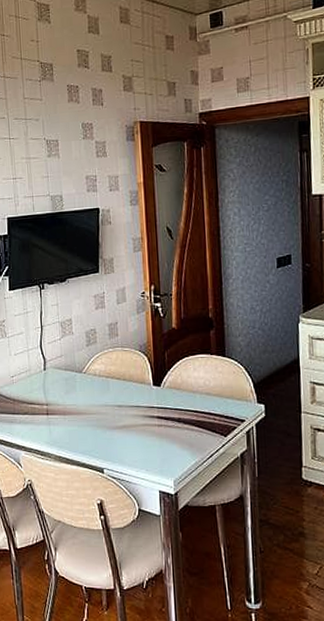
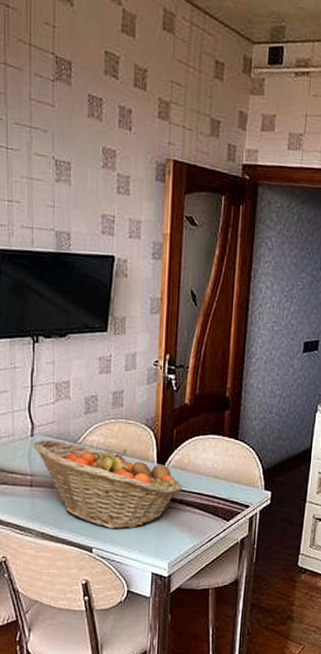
fruit basket: none [46,372,179,450] -> present [33,440,182,530]

